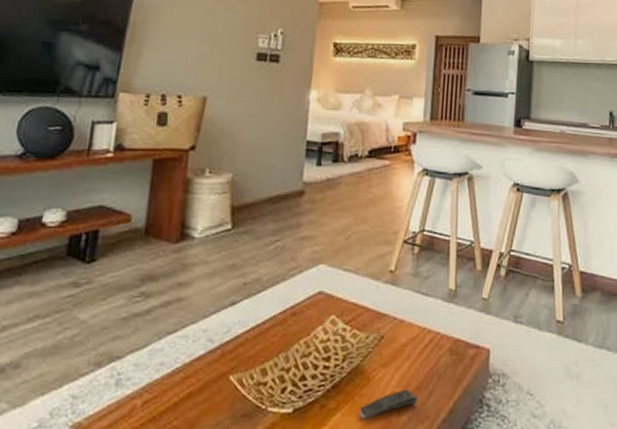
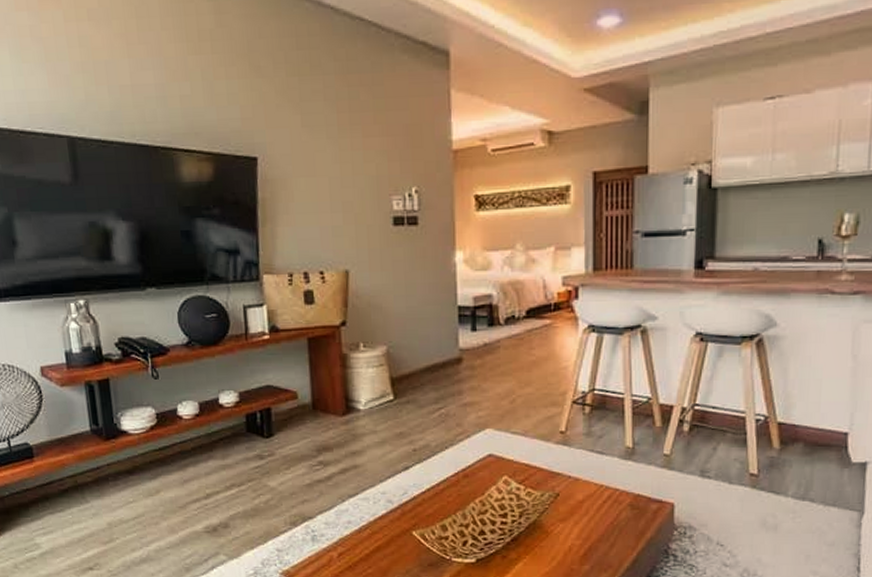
remote control: present [358,389,417,420] -> none [540,541,599,569]

